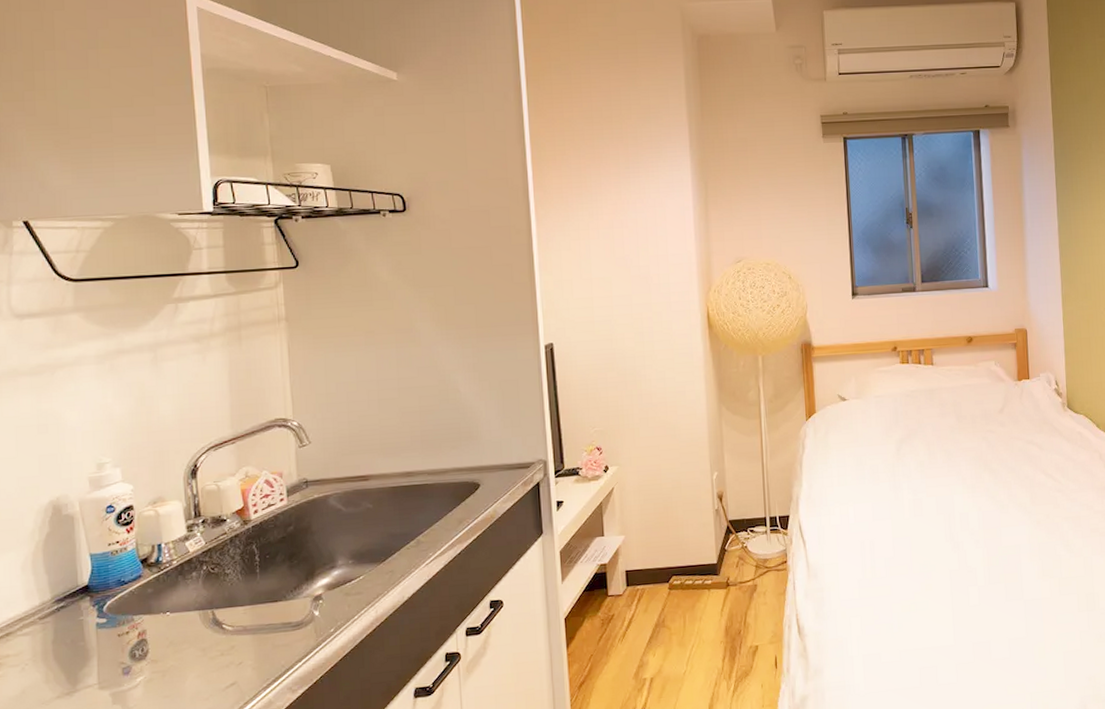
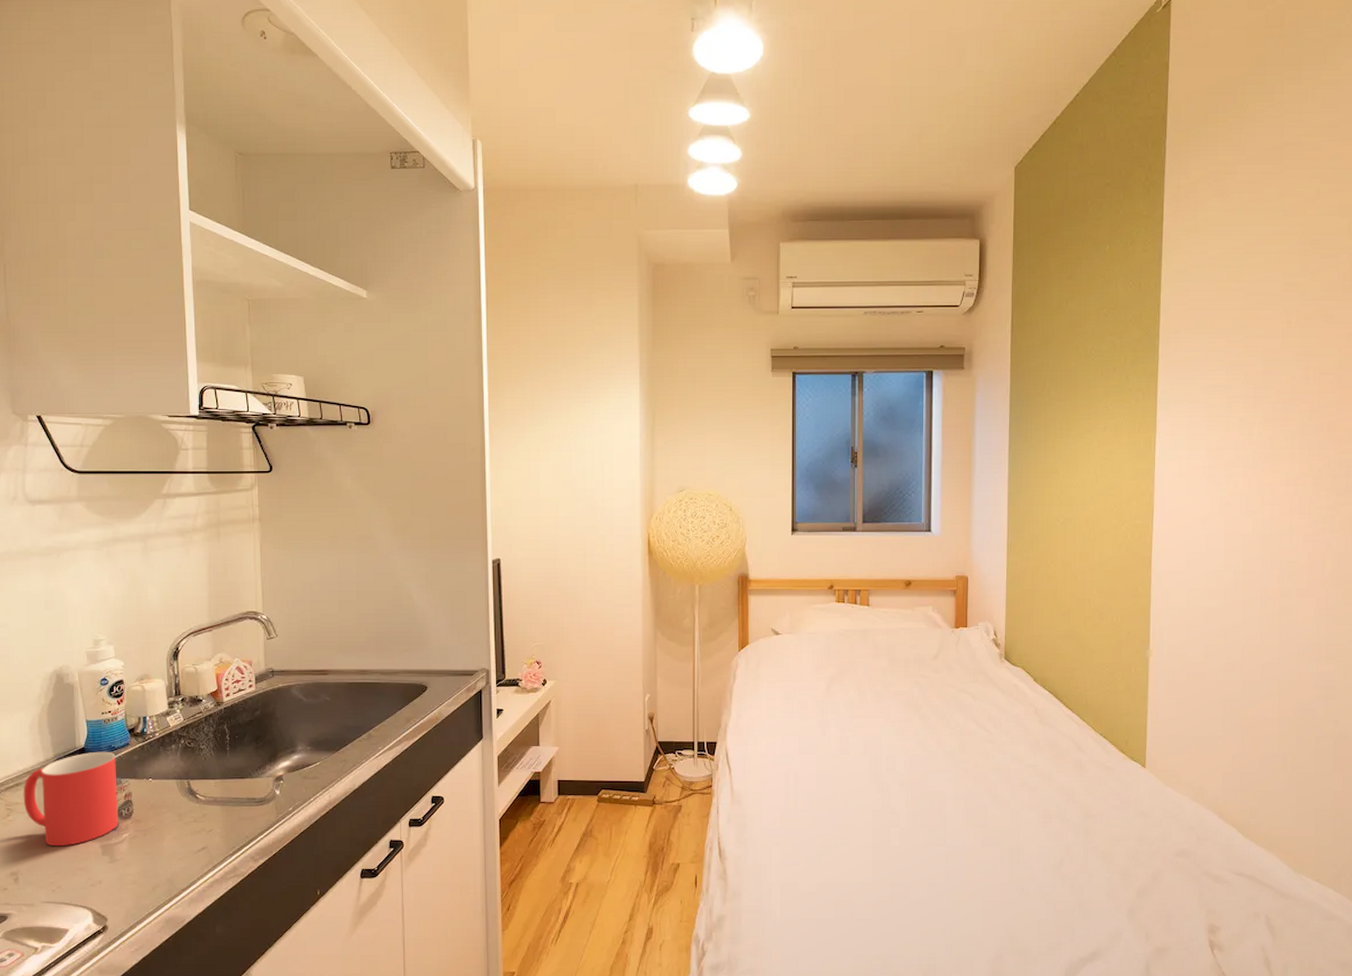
mug: none [15,586,132,701] -> present [23,751,119,847]

